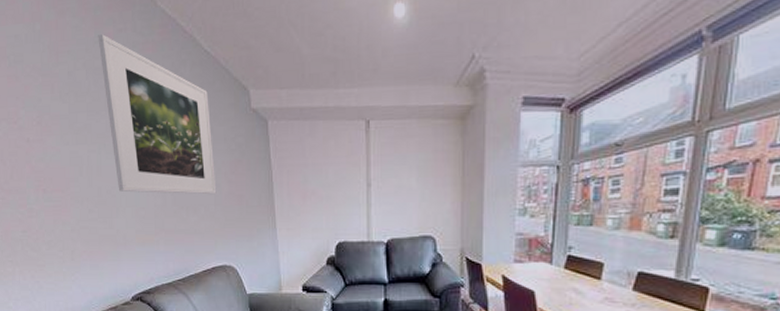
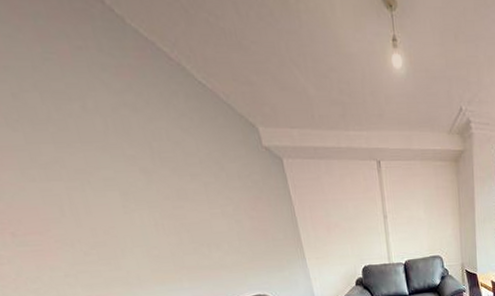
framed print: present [98,34,217,195] -> none [46,50,239,232]

